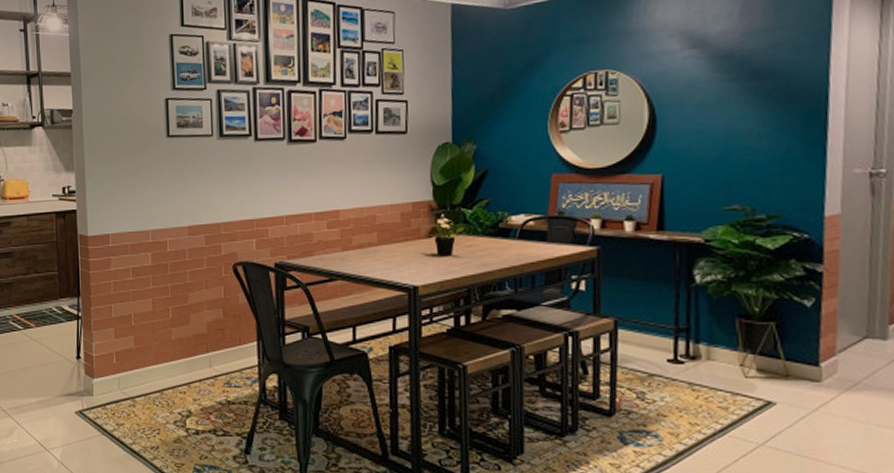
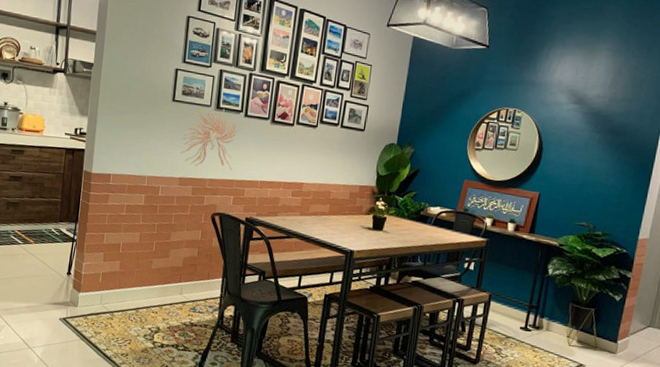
wall sculpture: none [185,135,249,210] -> present [181,107,238,170]

